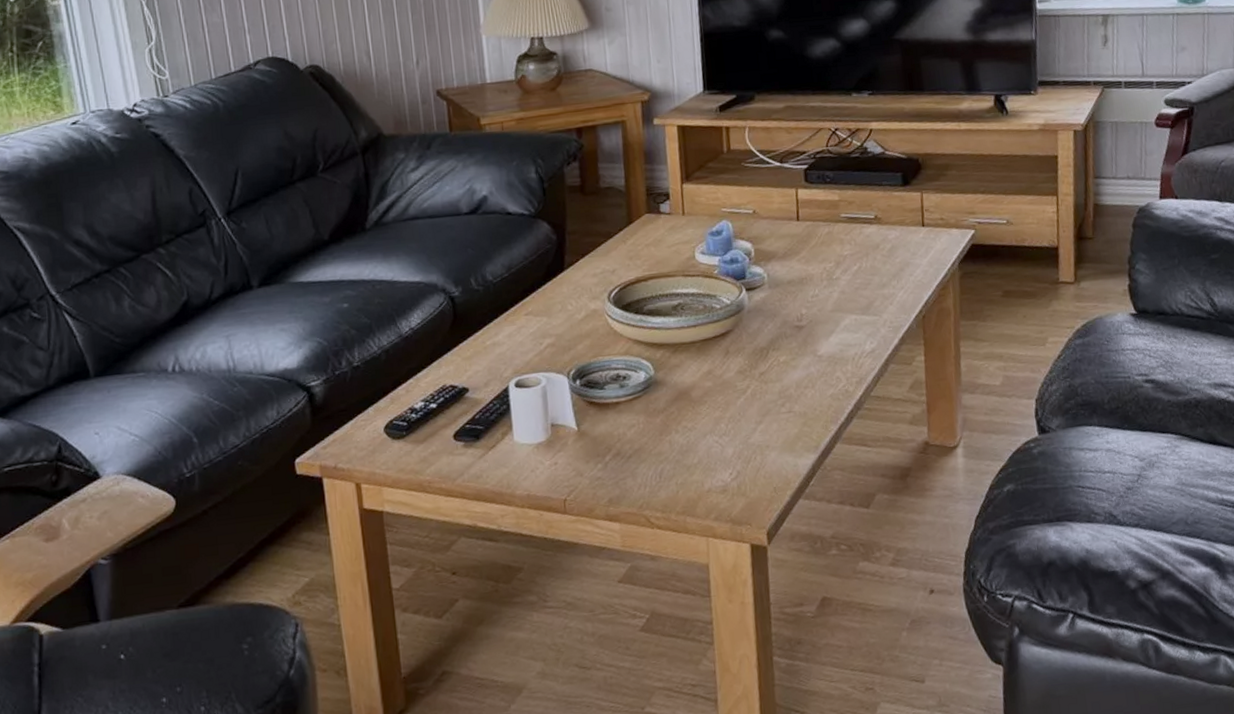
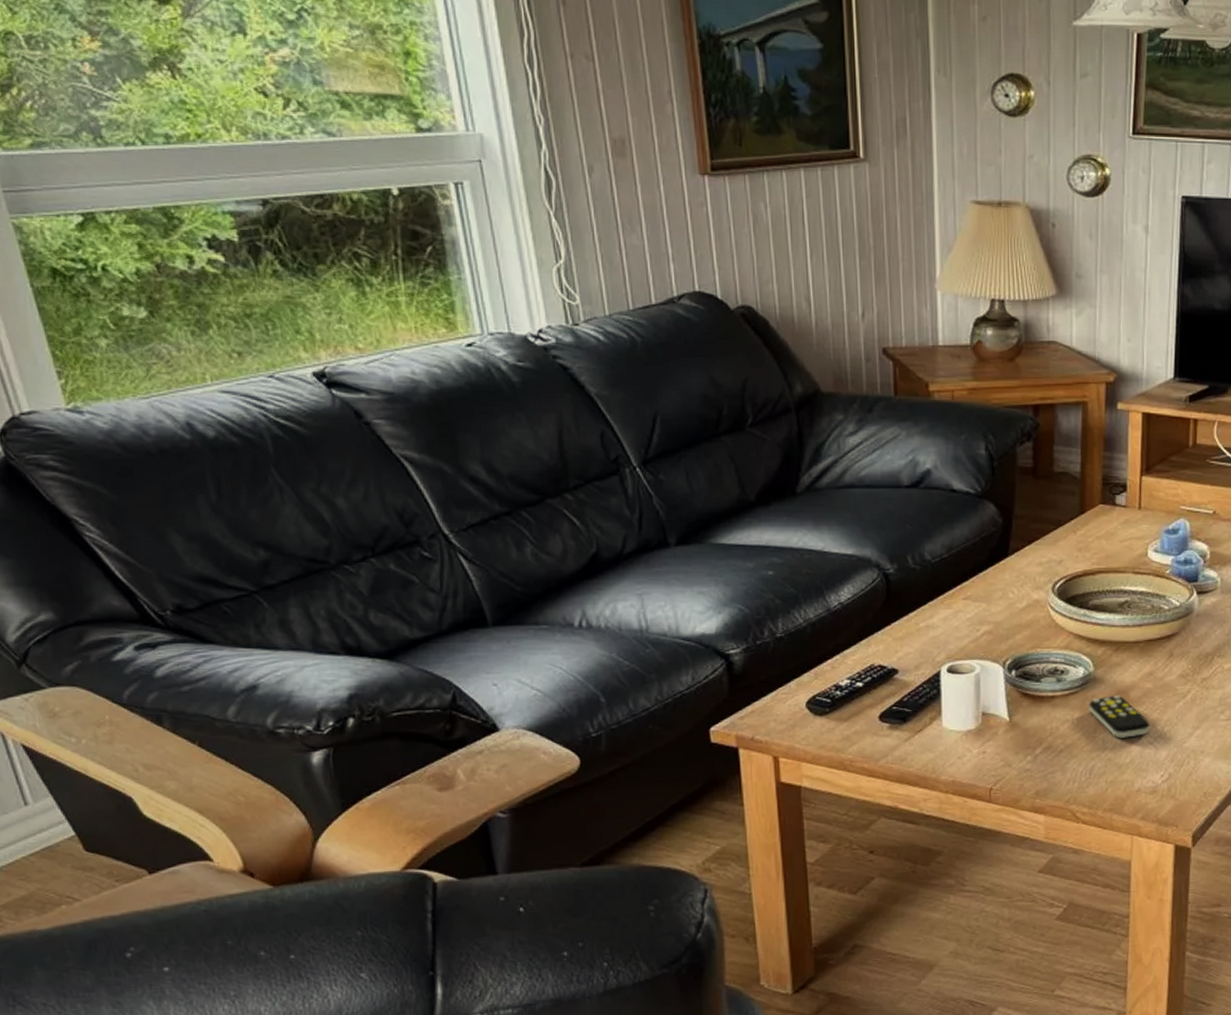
remote control: none [652,396,714,439] -> present [1088,695,1150,738]

